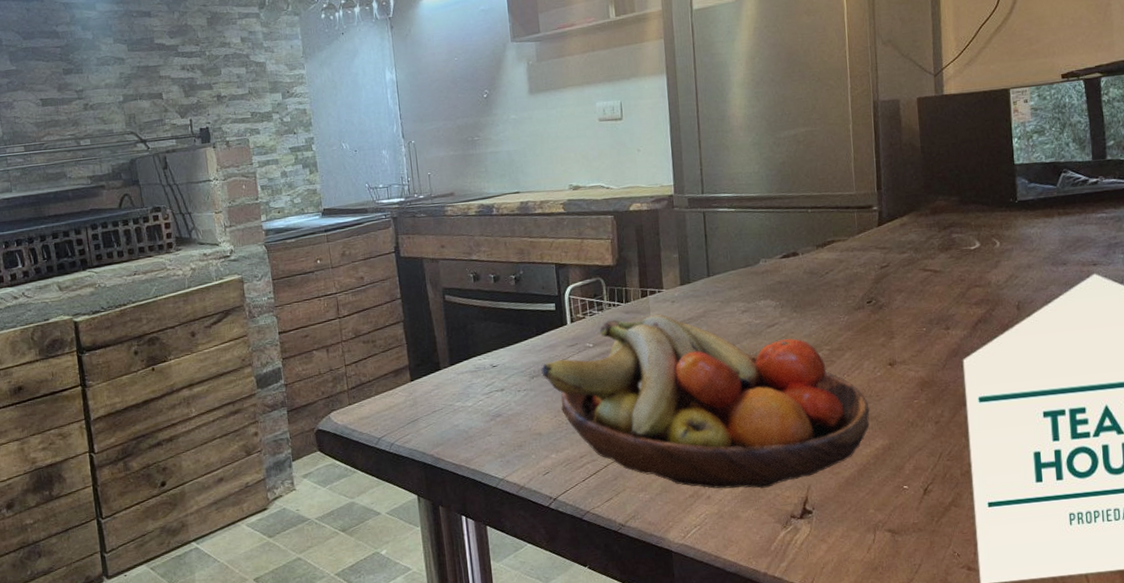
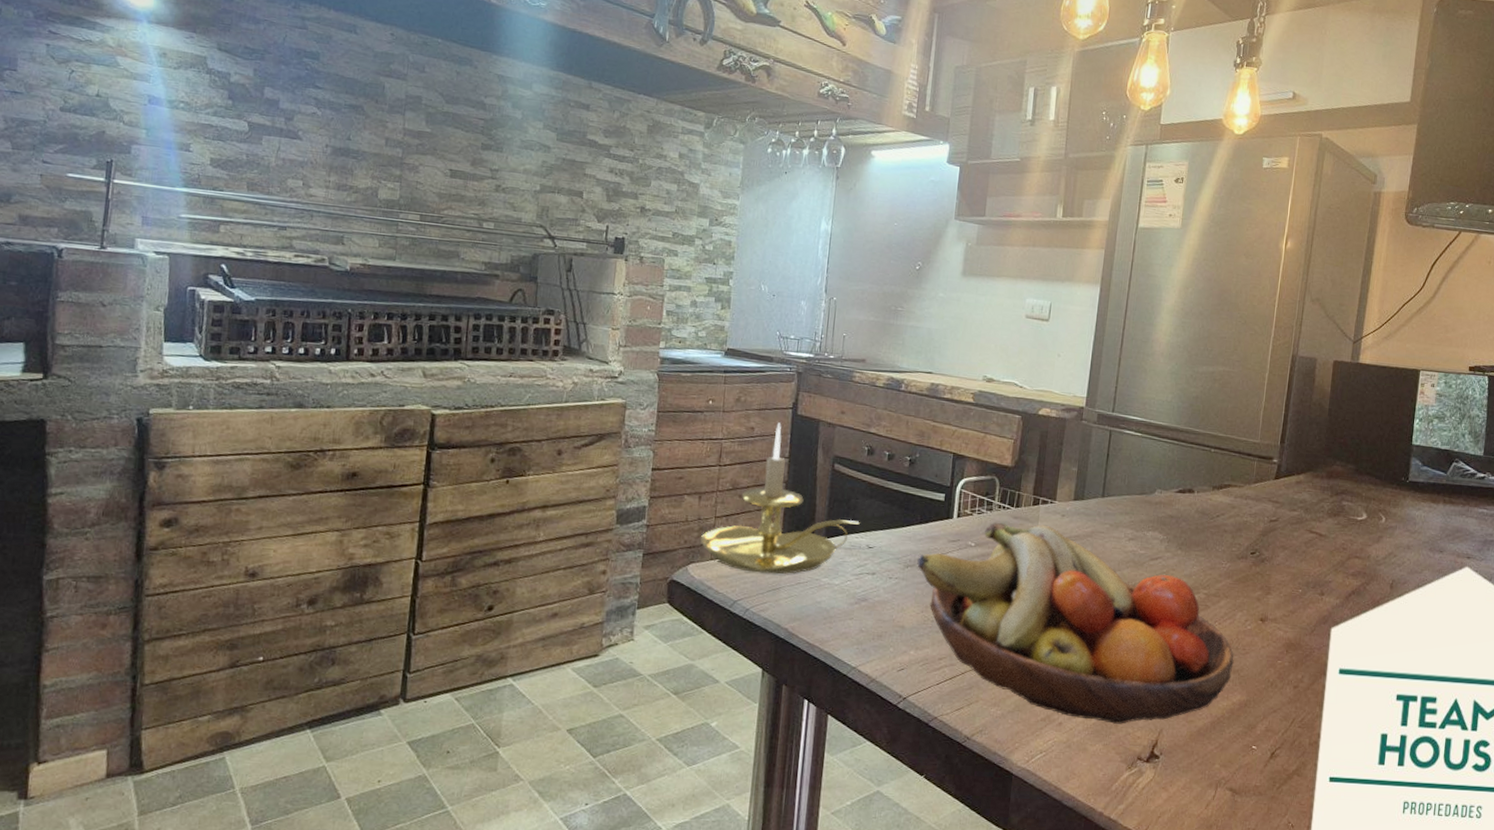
candle holder: none [336,267,480,409] -> present [700,422,860,574]

